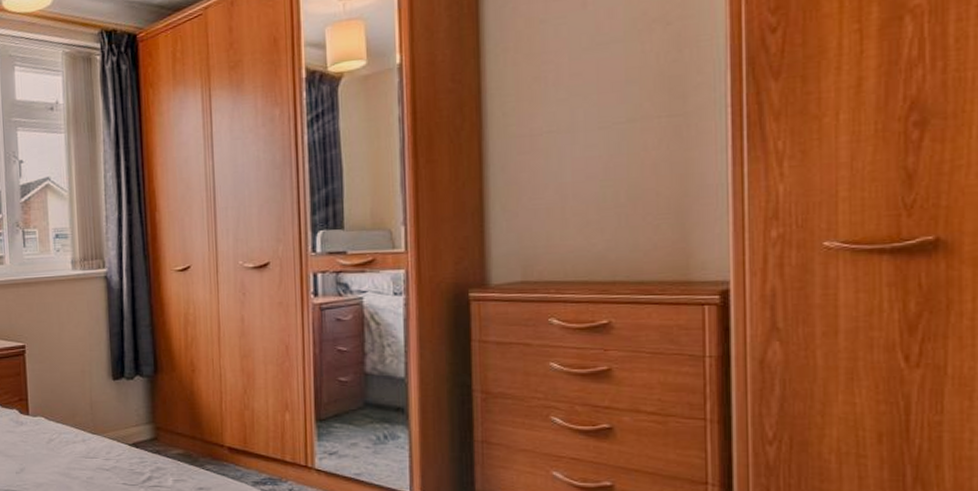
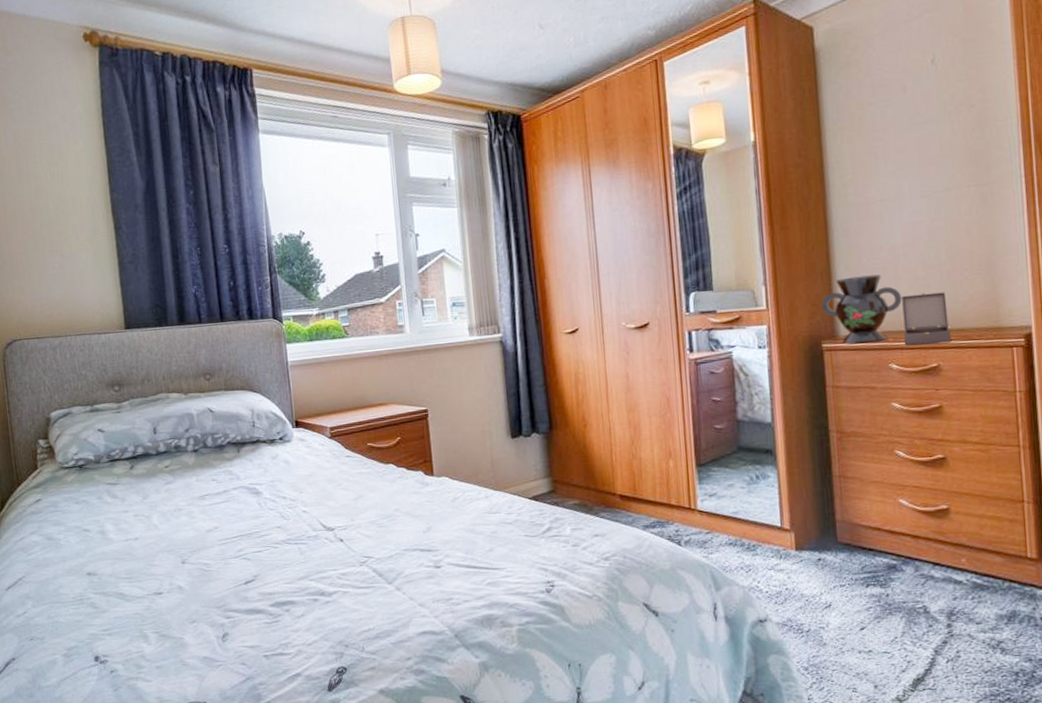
decorative vase: none [470,216,568,295] -> present [821,274,902,345]
jewelry box: none [568,238,627,298] -> present [902,292,951,345]

